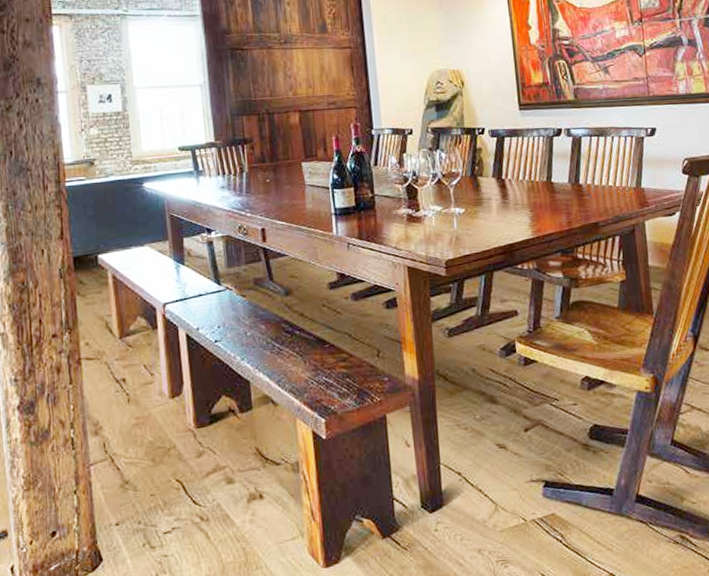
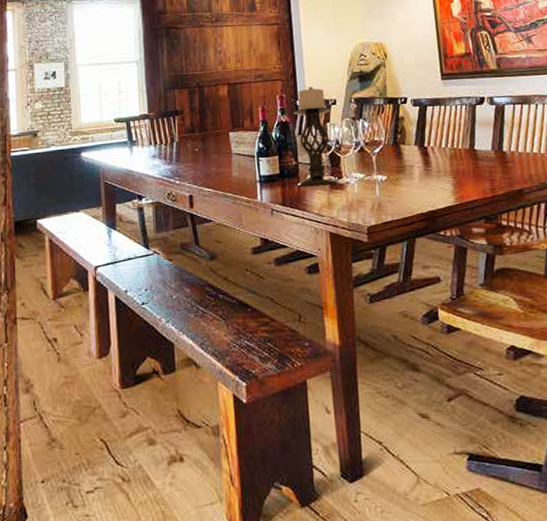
candle holder: none [368,115,418,221] -> present [293,86,340,188]

